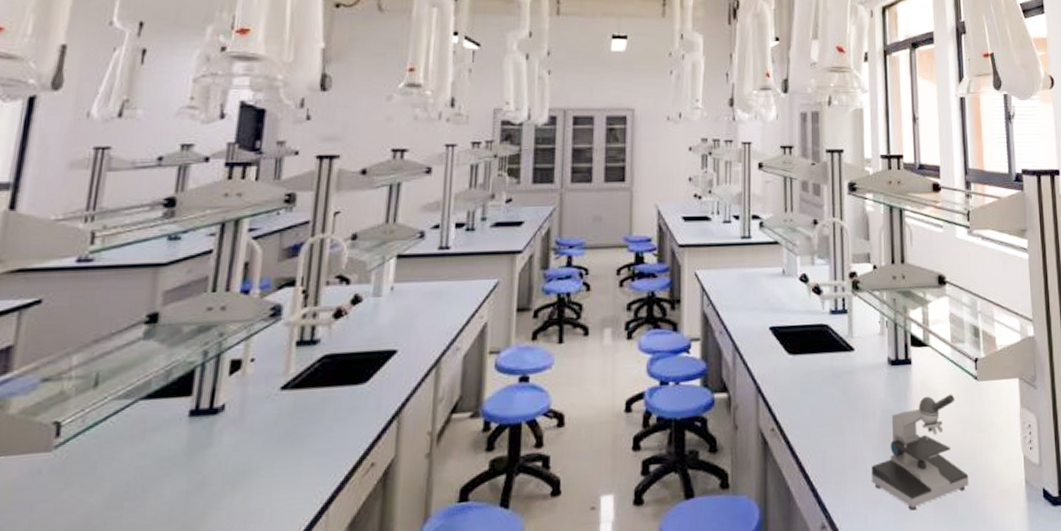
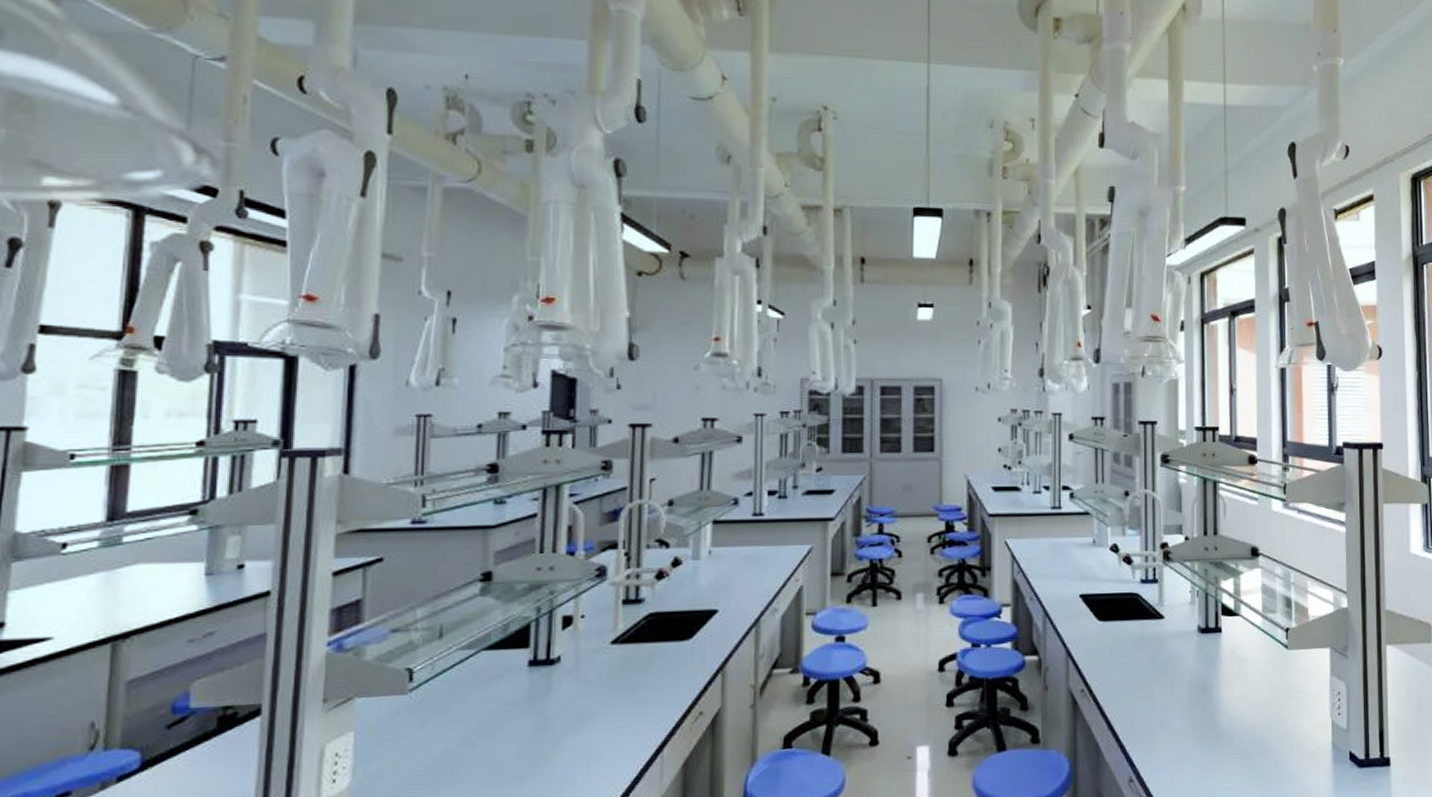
microscope: present [871,394,969,511] -> none [1179,661,1276,768]

